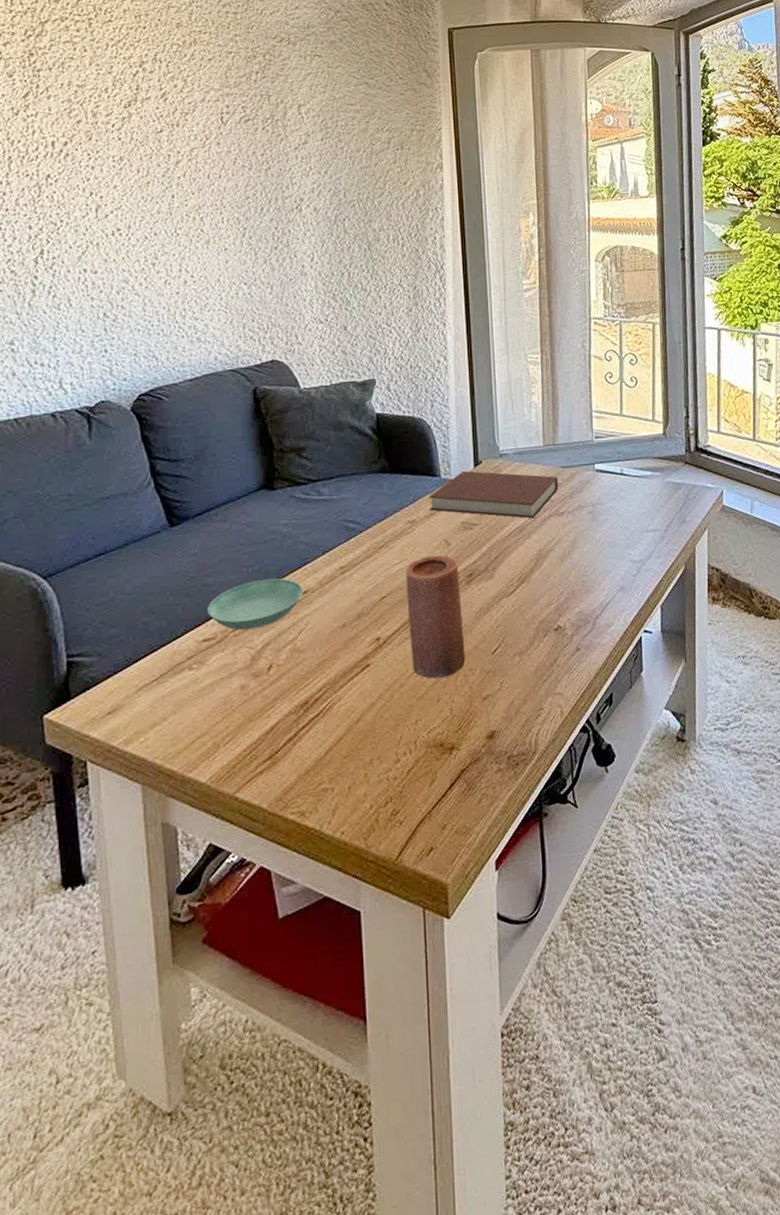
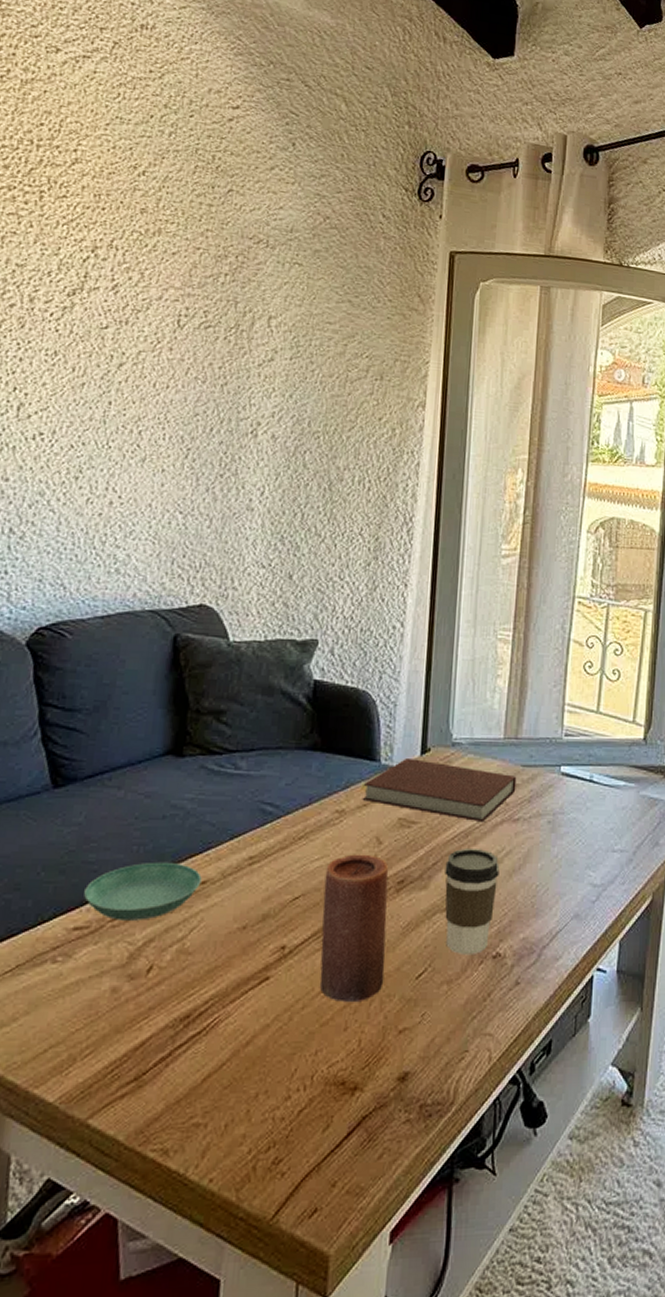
coffee cup: none [506,540,552,631] -> present [445,847,500,956]

